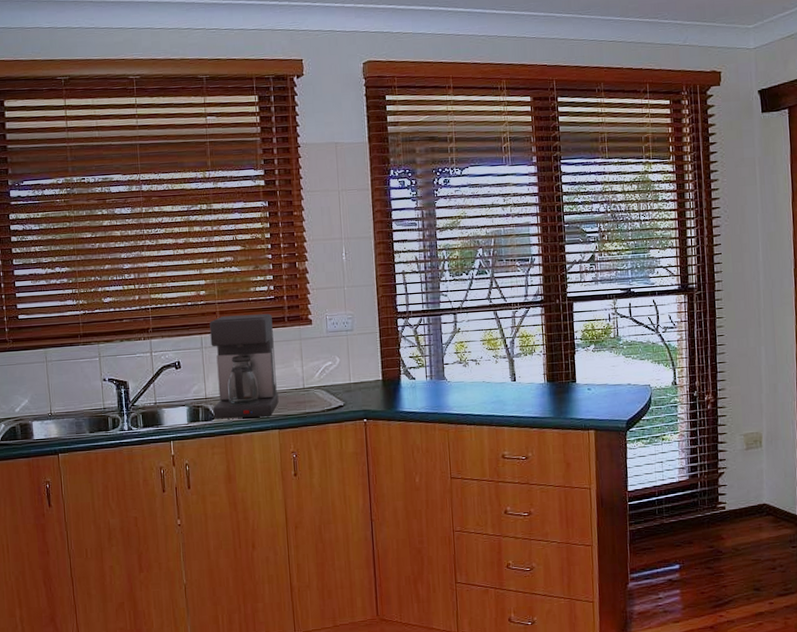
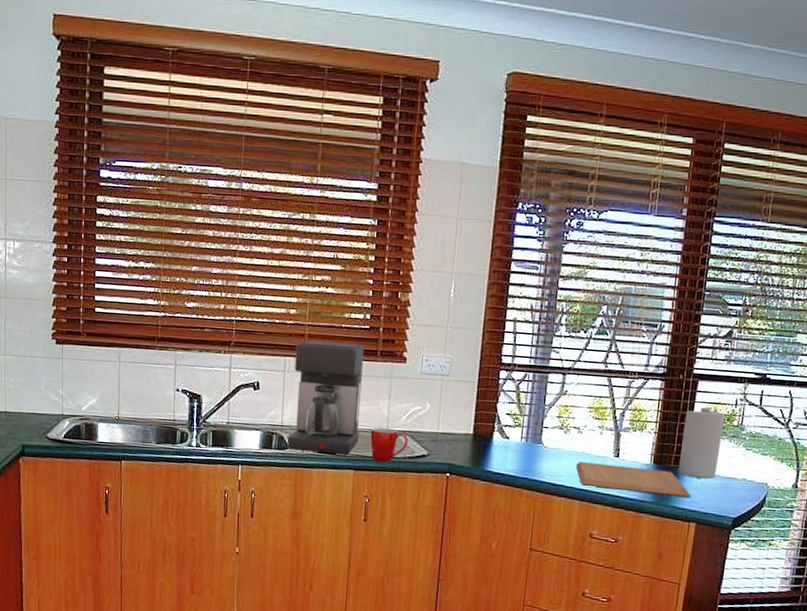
mug: none [288,385,324,419] -> present [370,427,408,463]
chopping board: none [479,386,586,412] -> present [576,462,692,497]
paper towel holder: none [567,325,604,389] -> present [679,407,725,478]

